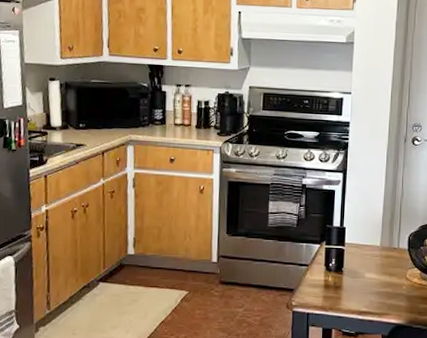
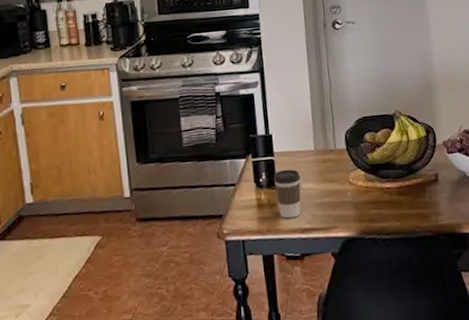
coffee cup: none [341,259,365,301] -> present [273,169,301,219]

